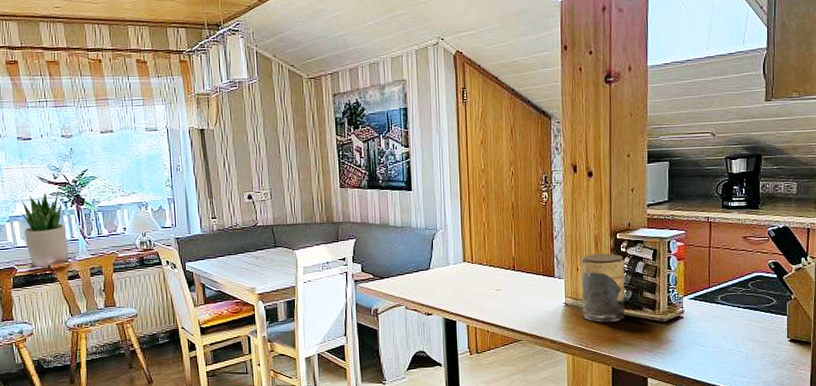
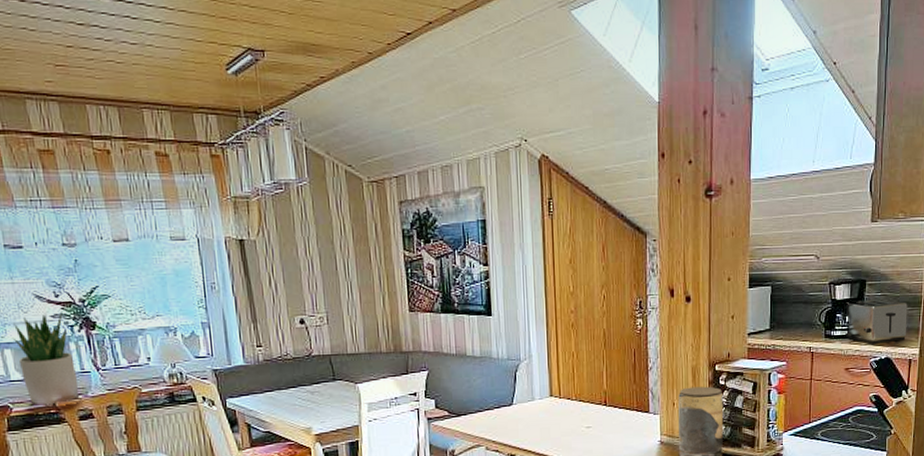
toaster: none [742,171,805,215] -> present [845,299,908,345]

